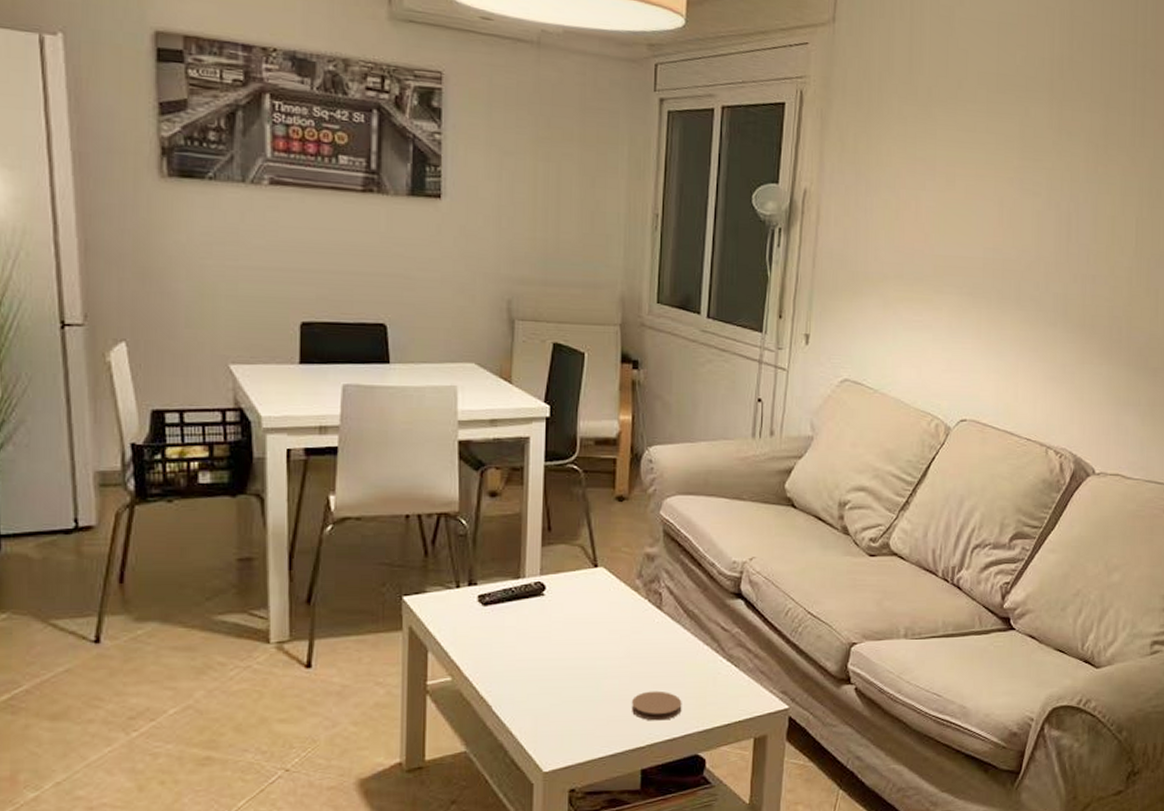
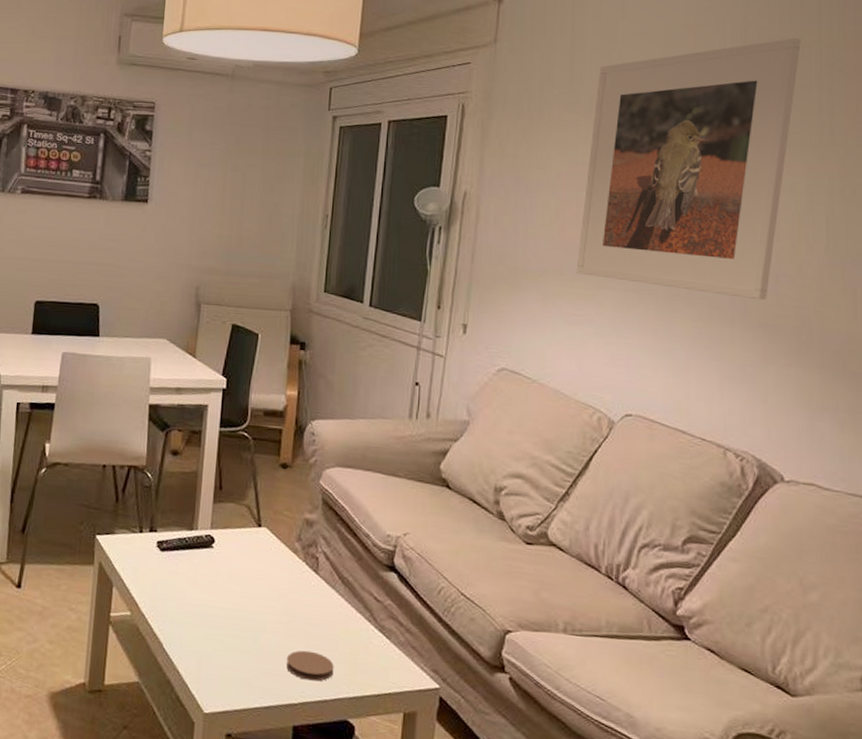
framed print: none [915,35,1120,302] -> present [576,38,801,300]

